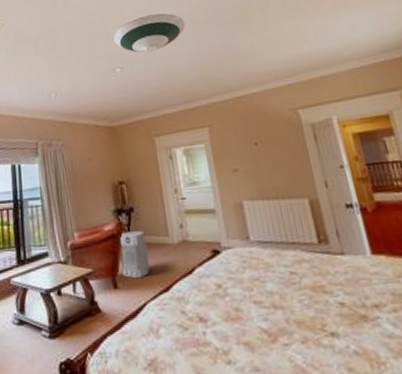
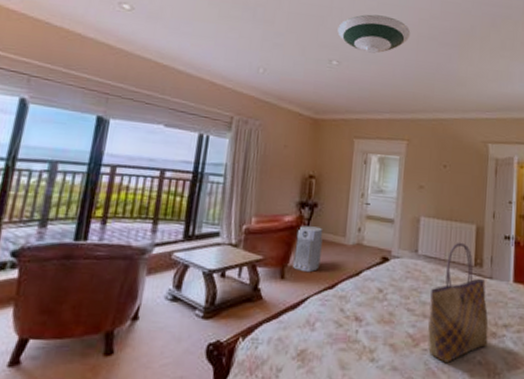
tote bag: none [275,220,360,357] -> present [428,242,489,363]

